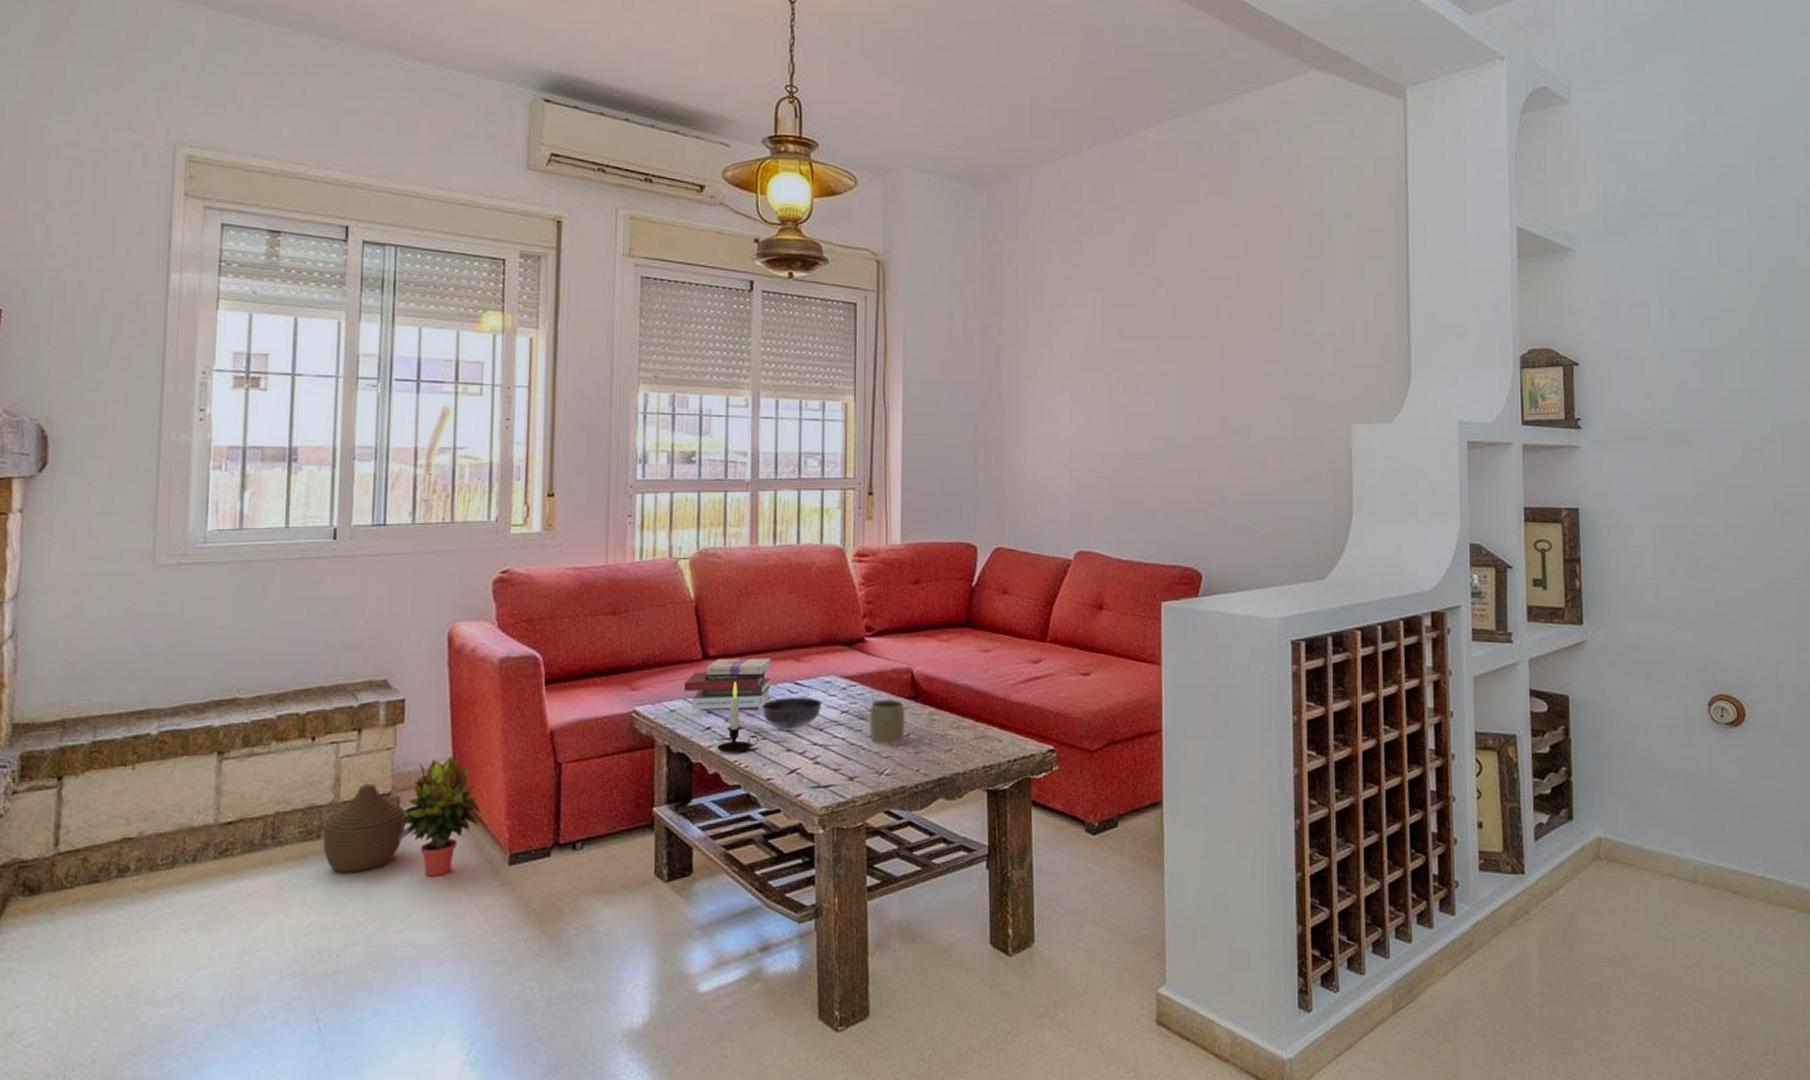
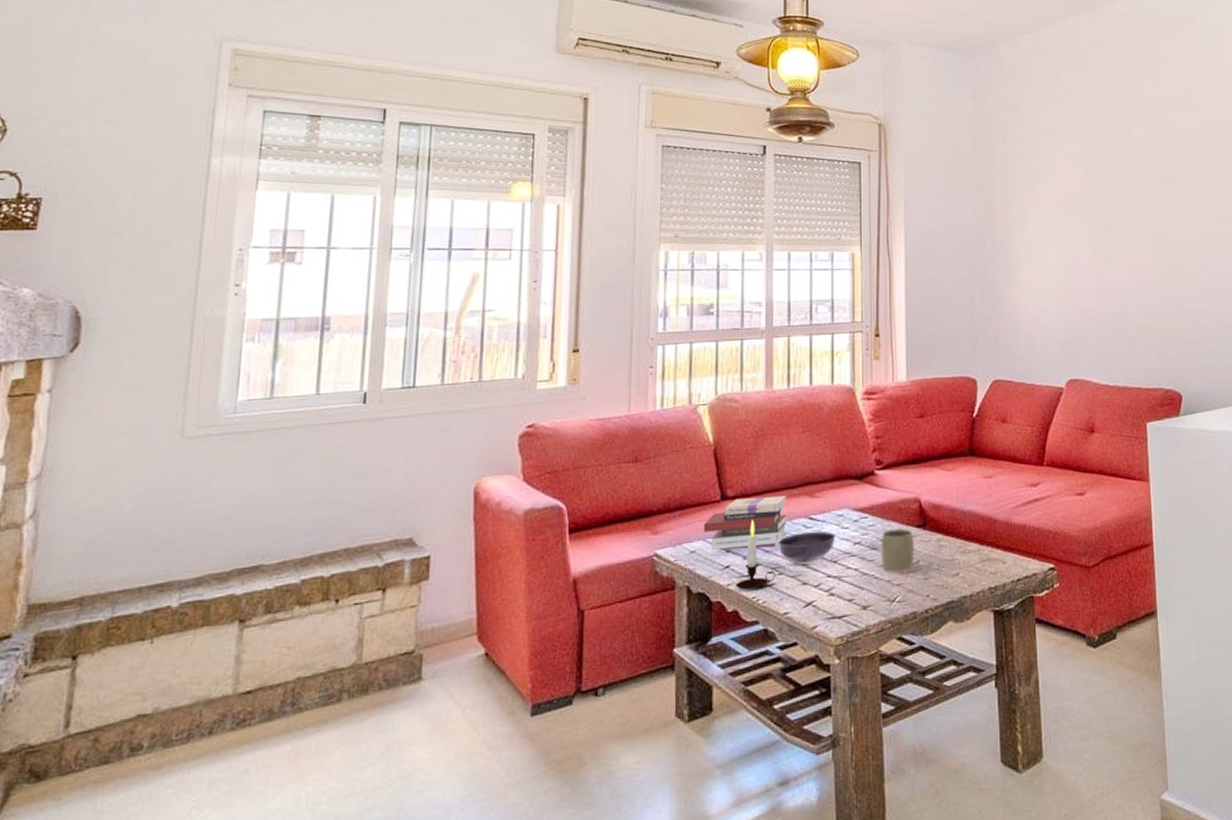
woven basket: present [322,783,407,873] -> none [343,642,429,736]
potted plant: present [398,756,480,876] -> none [420,610,503,733]

